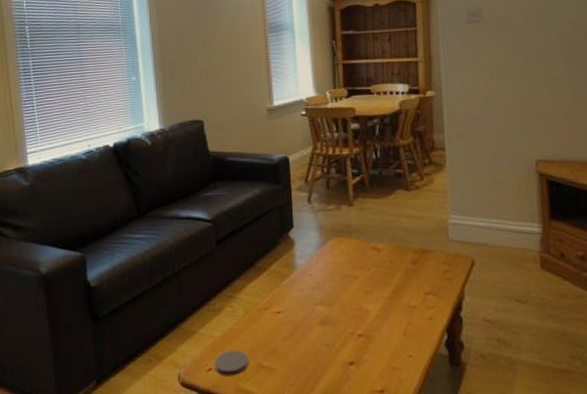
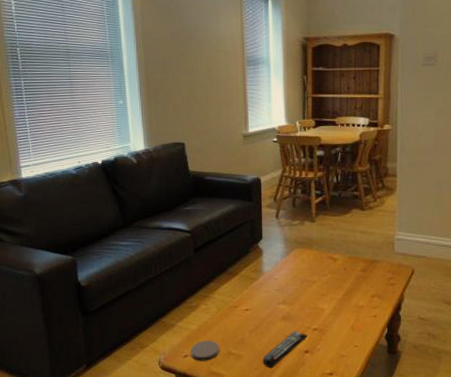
remote control: none [299,337,351,385] -> present [263,330,308,369]

